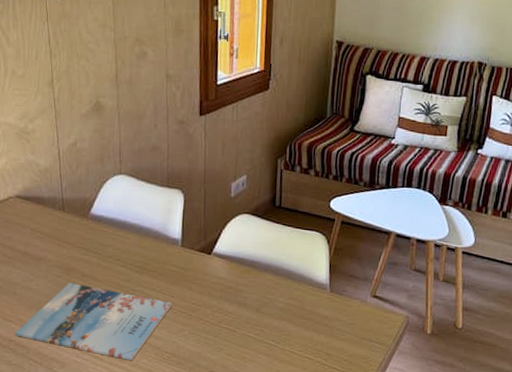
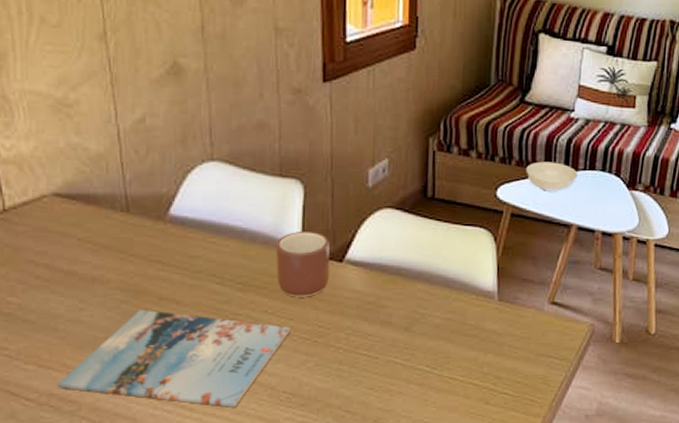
mug: none [162,229,202,281] -> present [275,230,330,297]
bowl: none [354,179,398,206] -> present [526,161,579,193]

